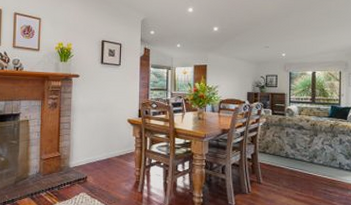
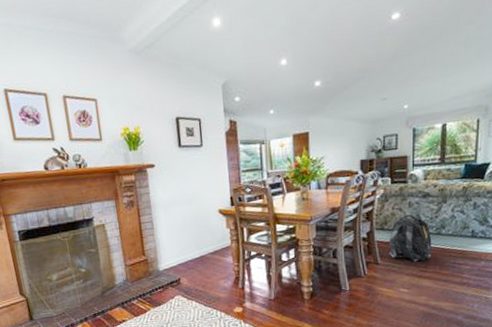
backpack: none [270,142,306,185] -> present [389,214,432,262]

